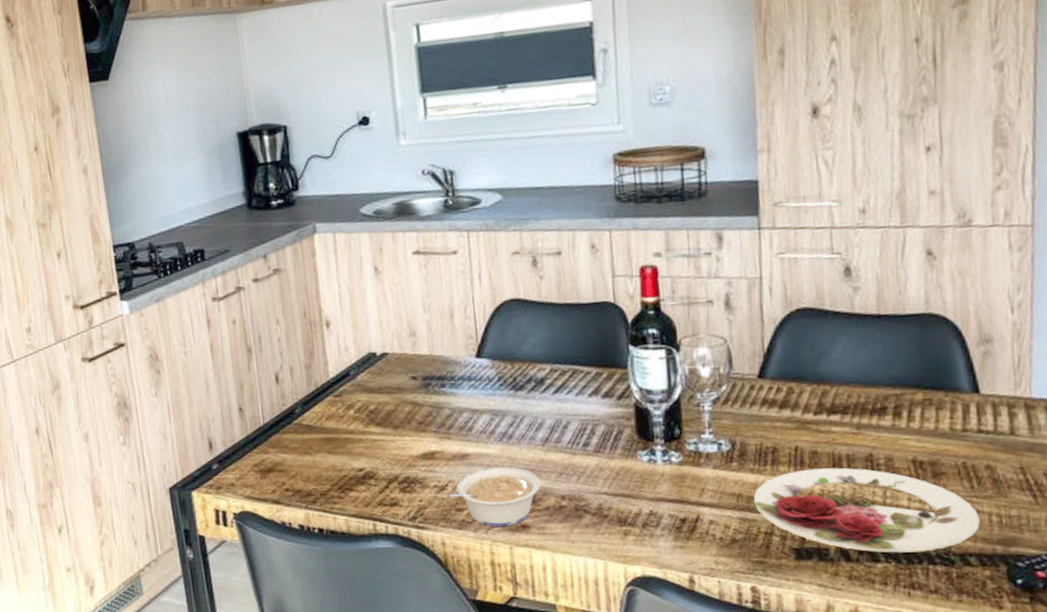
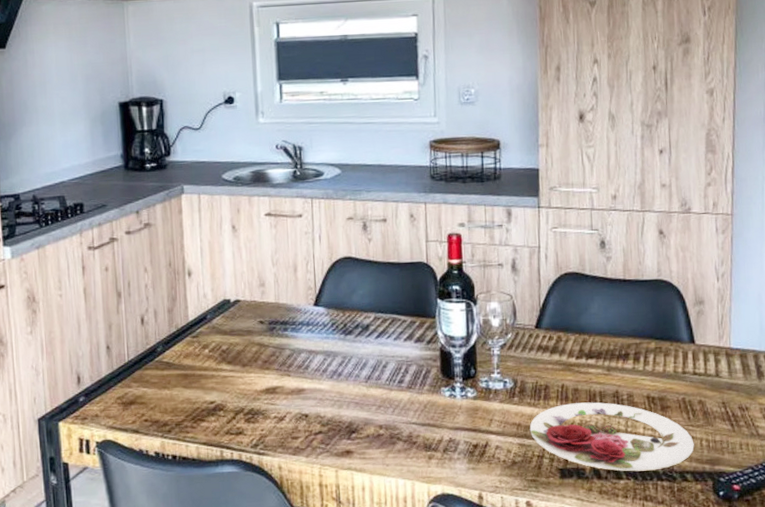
legume: present [445,466,541,528] -> none [283,400,363,453]

